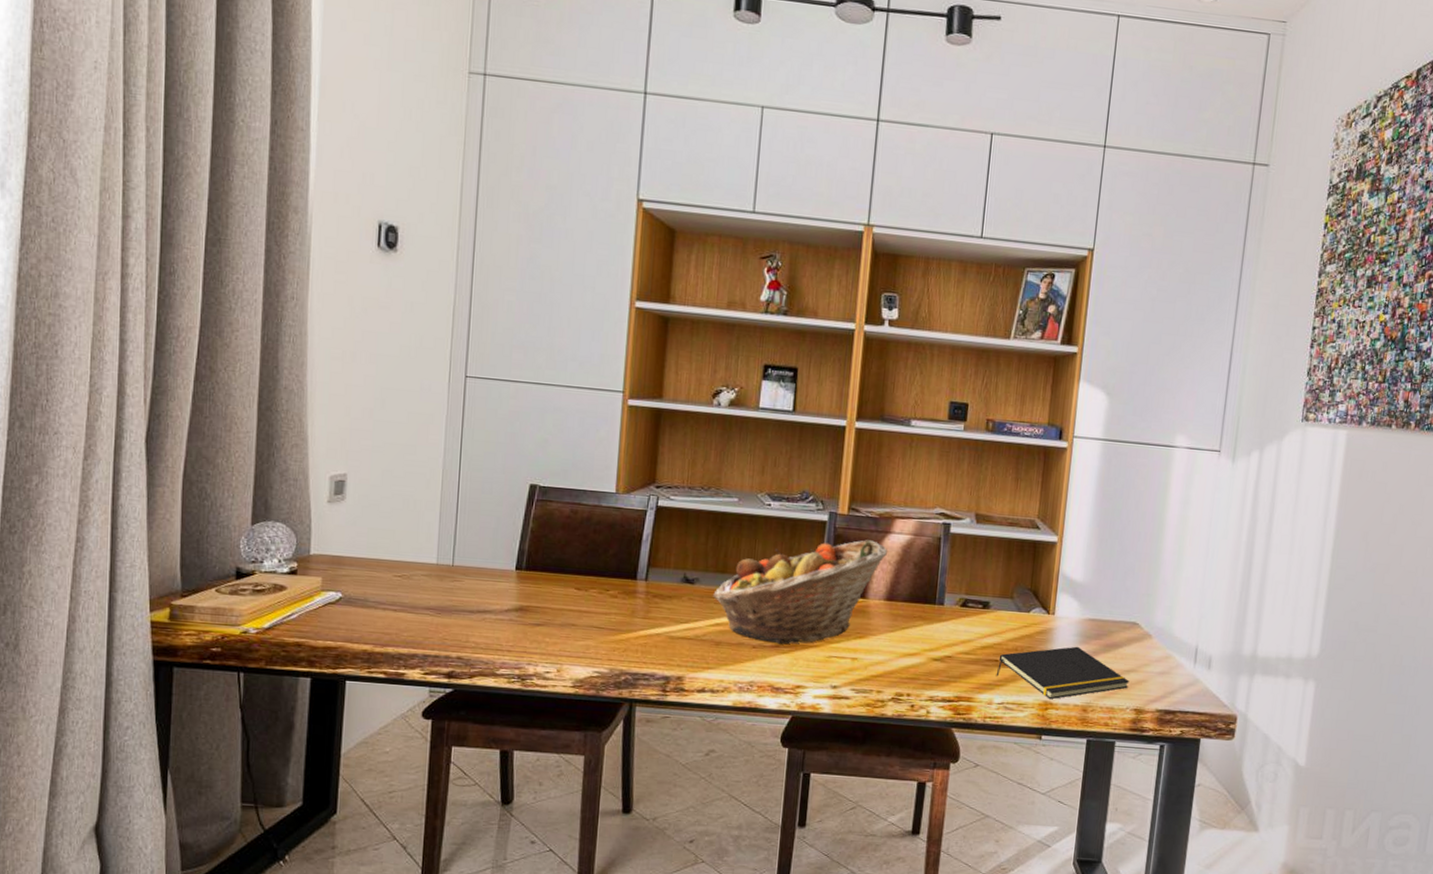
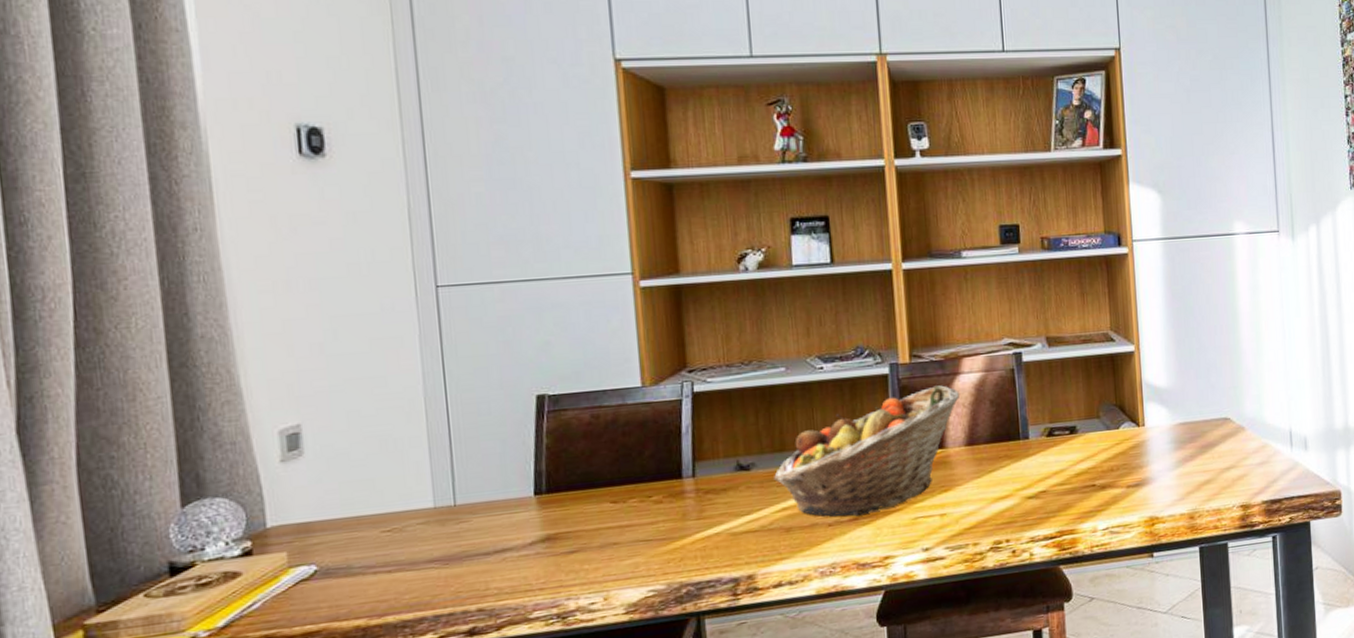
notepad: present [996,646,1130,700] -> none [1095,453,1232,514]

